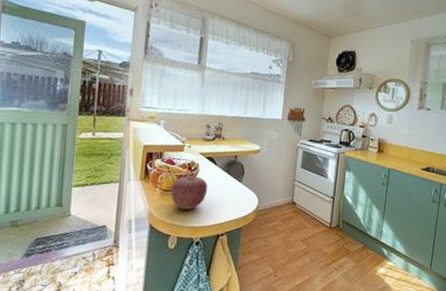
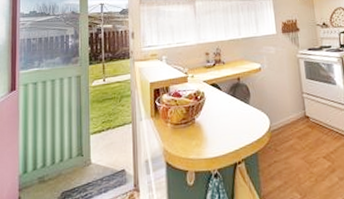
apple: present [171,175,208,210] -> none [181,105,217,142]

